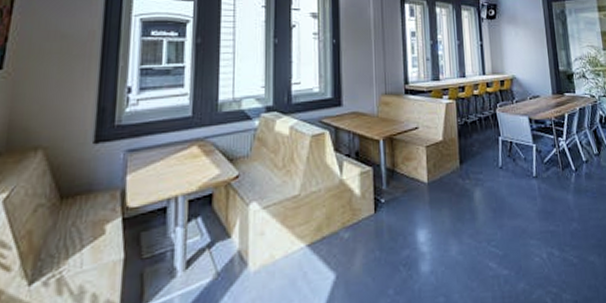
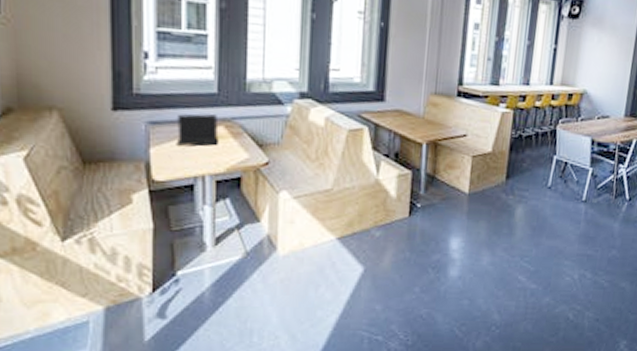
laptop: none [151,136,192,170] -> present [176,113,219,147]

